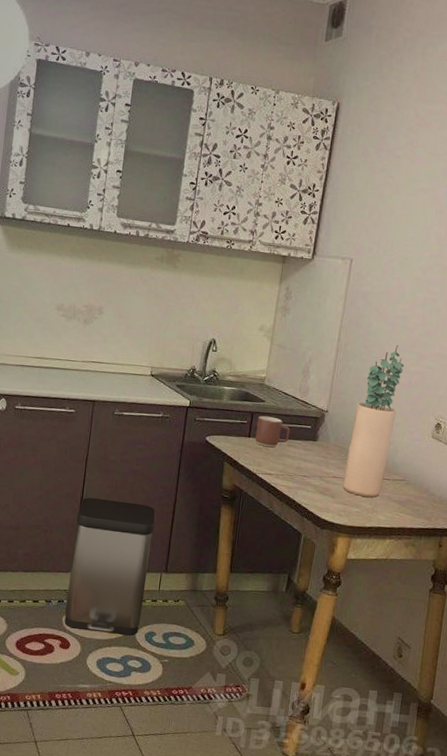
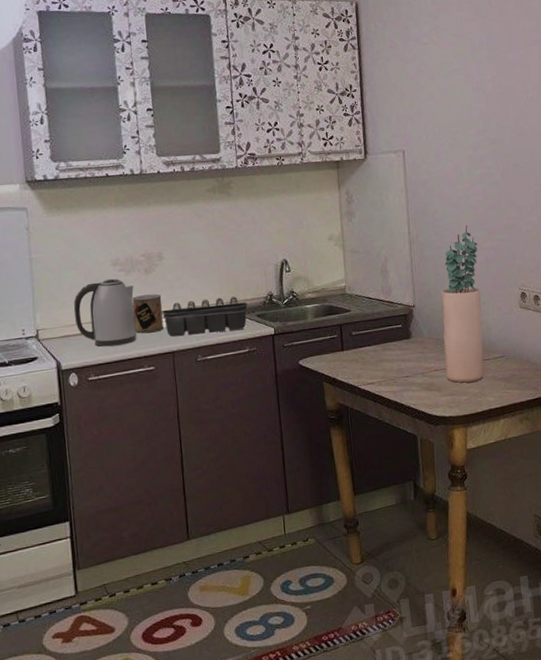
kettle: none [14,320,71,384] -> present [74,278,137,347]
tin can: none [64,342,94,379] -> present [132,293,164,334]
pedal bin: present [64,497,155,636] -> none [180,447,273,602]
dish rack: none [91,356,171,396] -> present [162,296,248,338]
mug: present [255,415,291,448] -> none [346,324,383,357]

